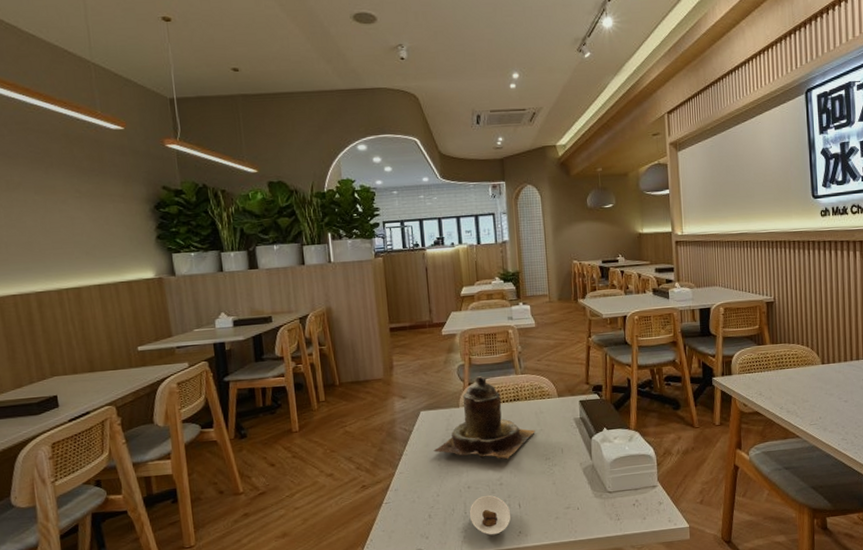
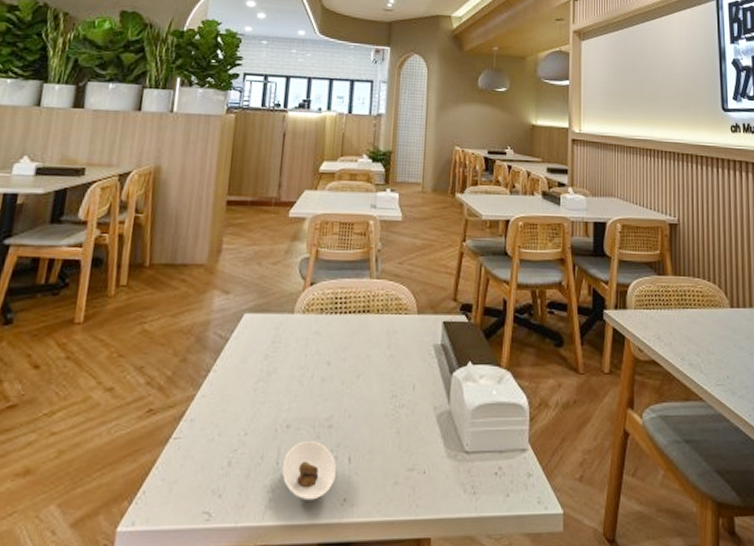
teapot: present [433,376,535,460] -> none [251,275,384,392]

